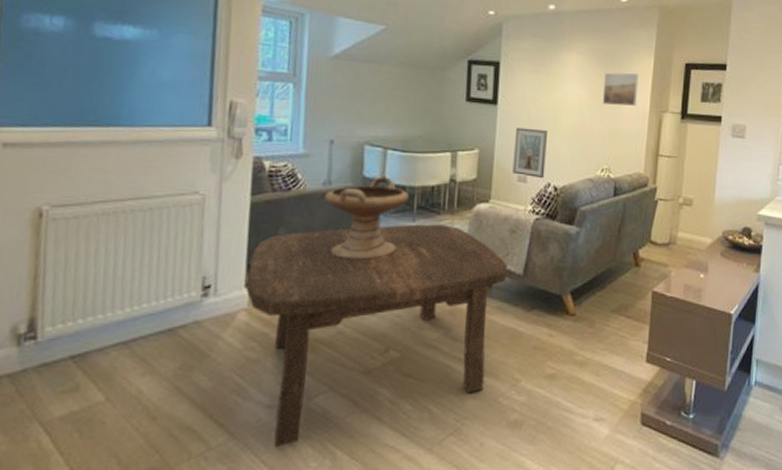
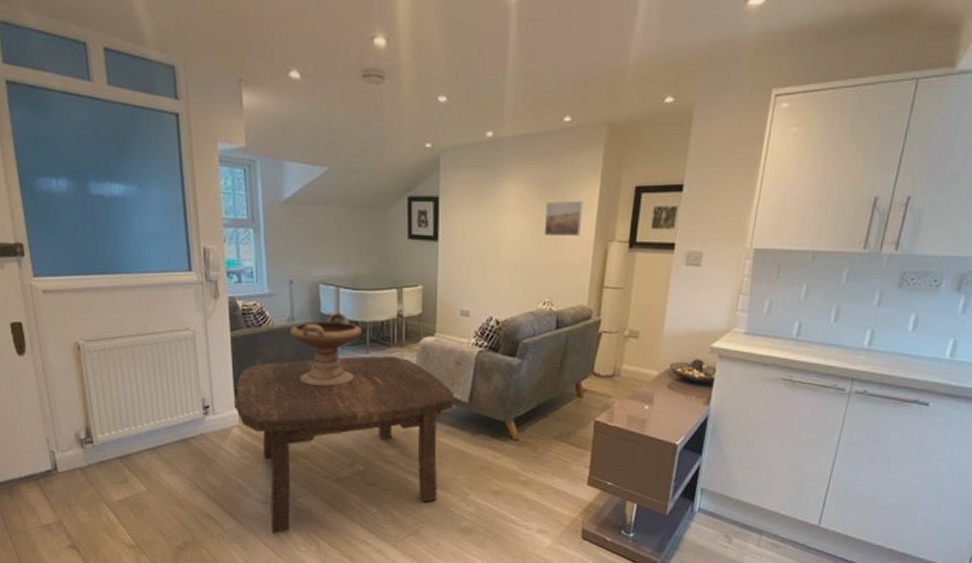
picture frame: present [512,127,547,179] -> none [455,263,488,313]

